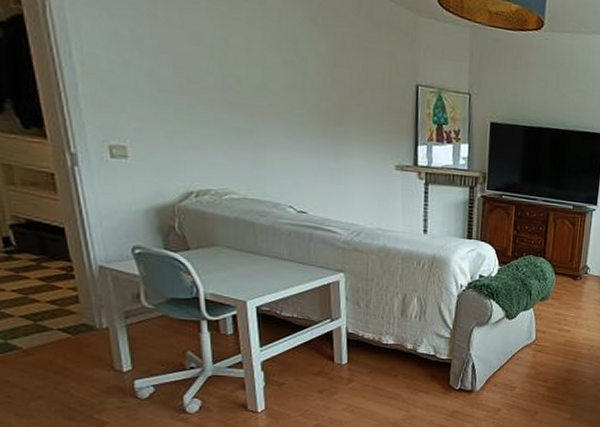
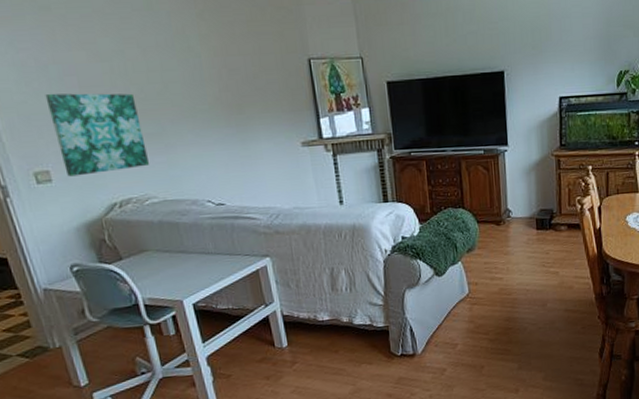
wall art: none [135,67,236,161] -> present [45,93,150,177]

